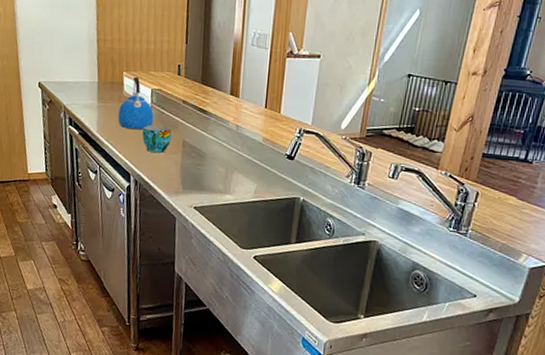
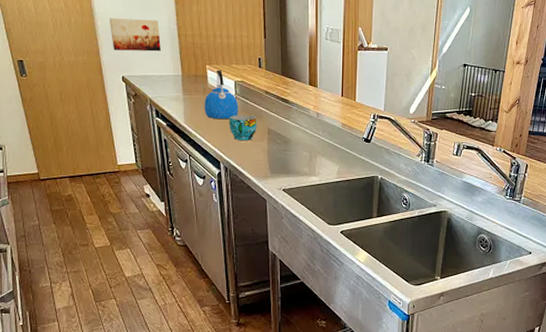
wall art: none [30,22,80,57] -> present [109,18,162,52]

